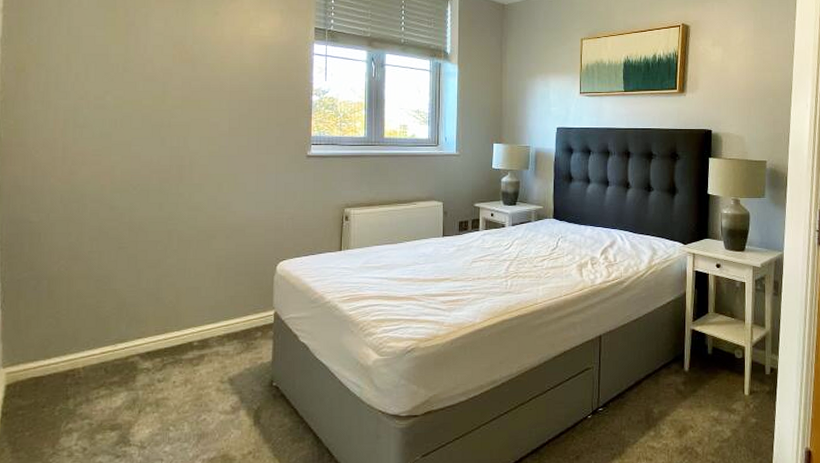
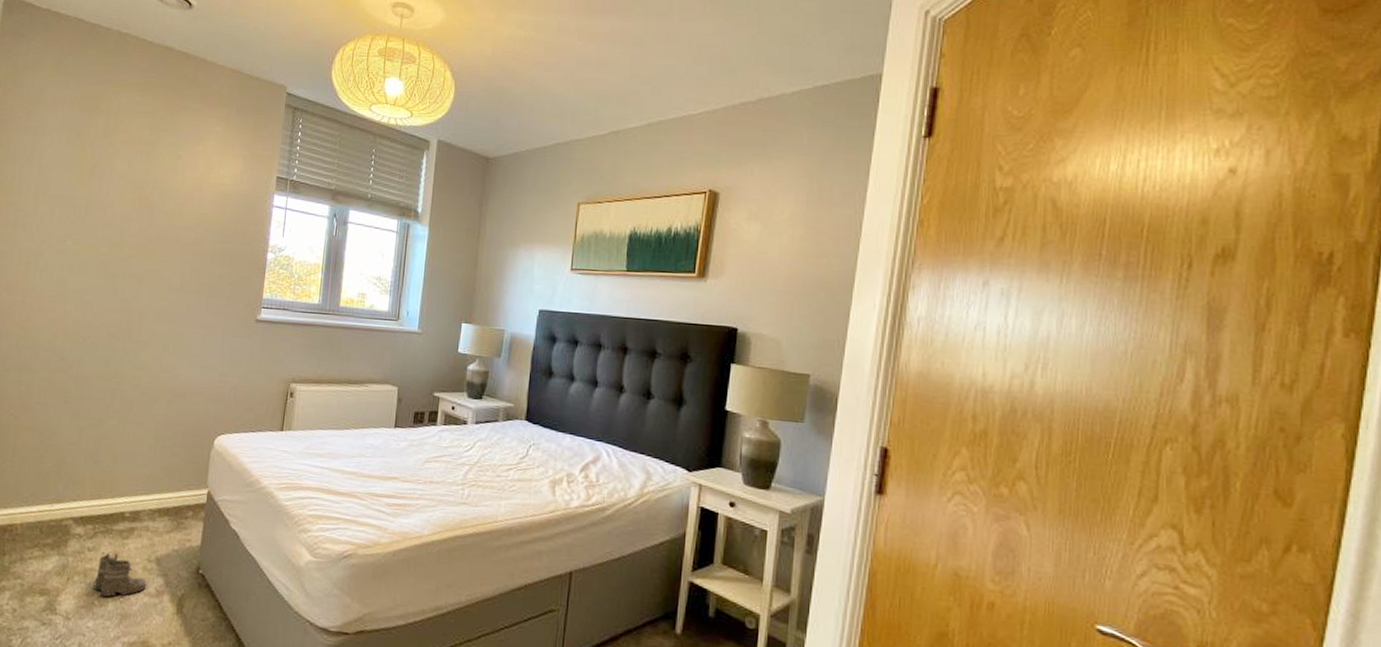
boots: none [165,380,222,422] -> present [92,552,147,599]

